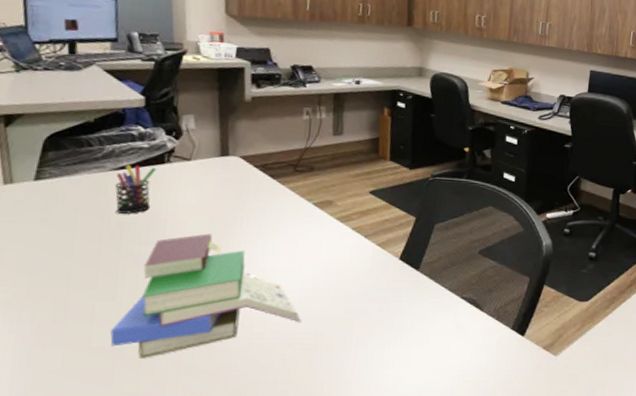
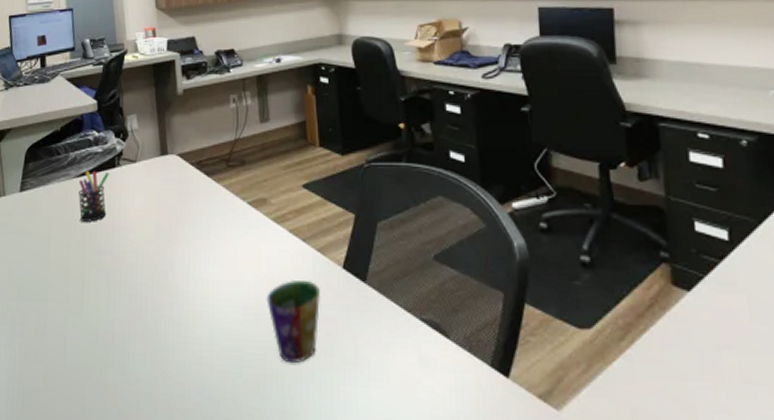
book: present [110,233,302,358] -> none [80,241,249,382]
cup: none [323,268,377,333] -> present [266,279,321,363]

